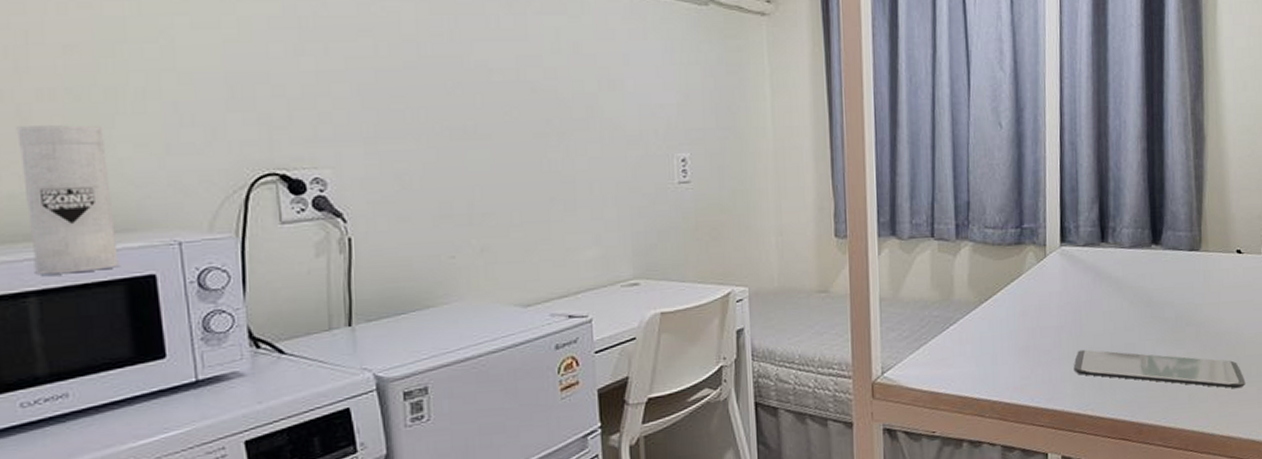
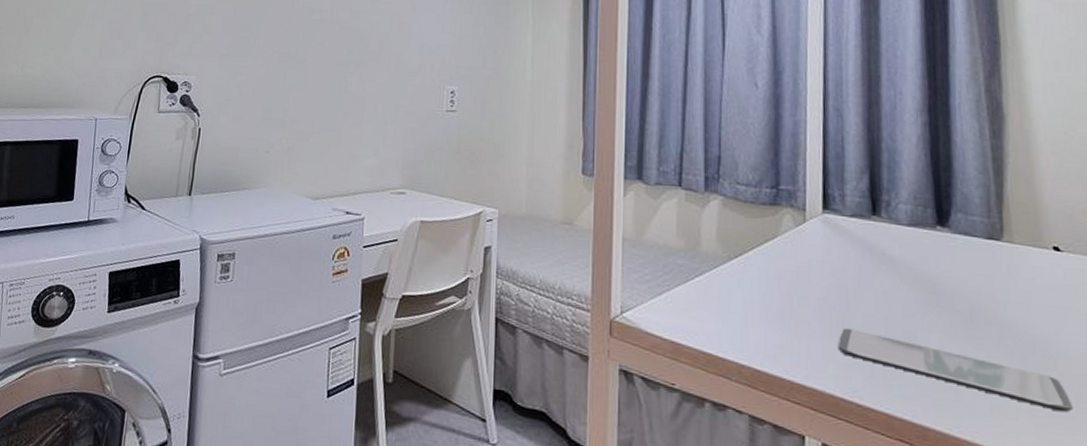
paper towel roll: present [16,125,119,275] -> none [13,32,67,133]

